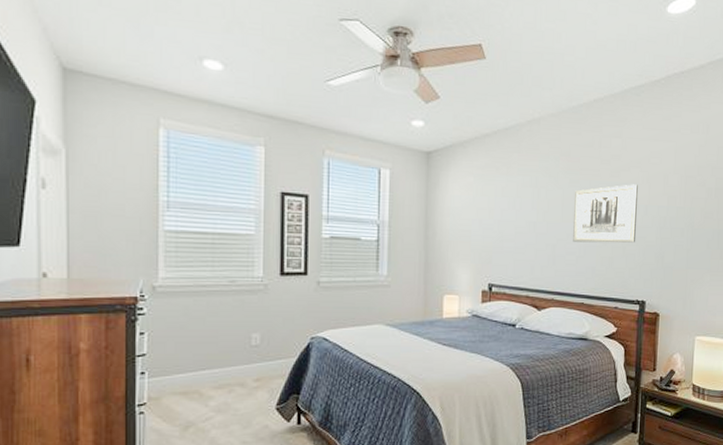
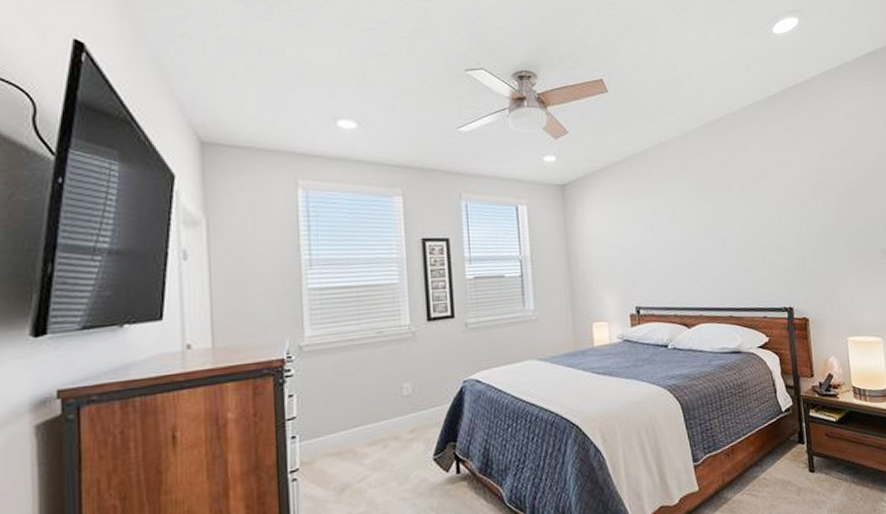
wall art: present [573,184,638,243] -> none [709,194,774,257]

